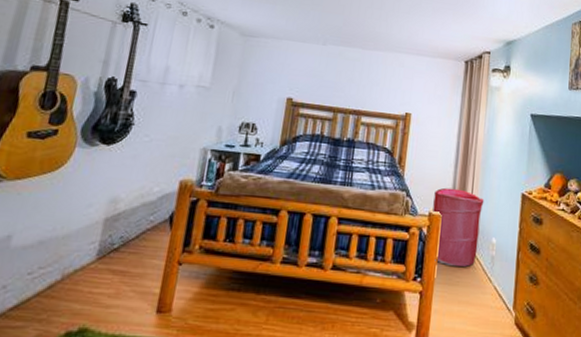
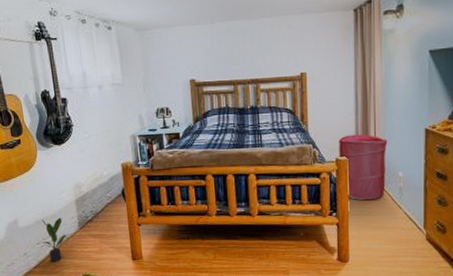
potted plant: none [35,240,81,304] -> present [41,218,70,262]

